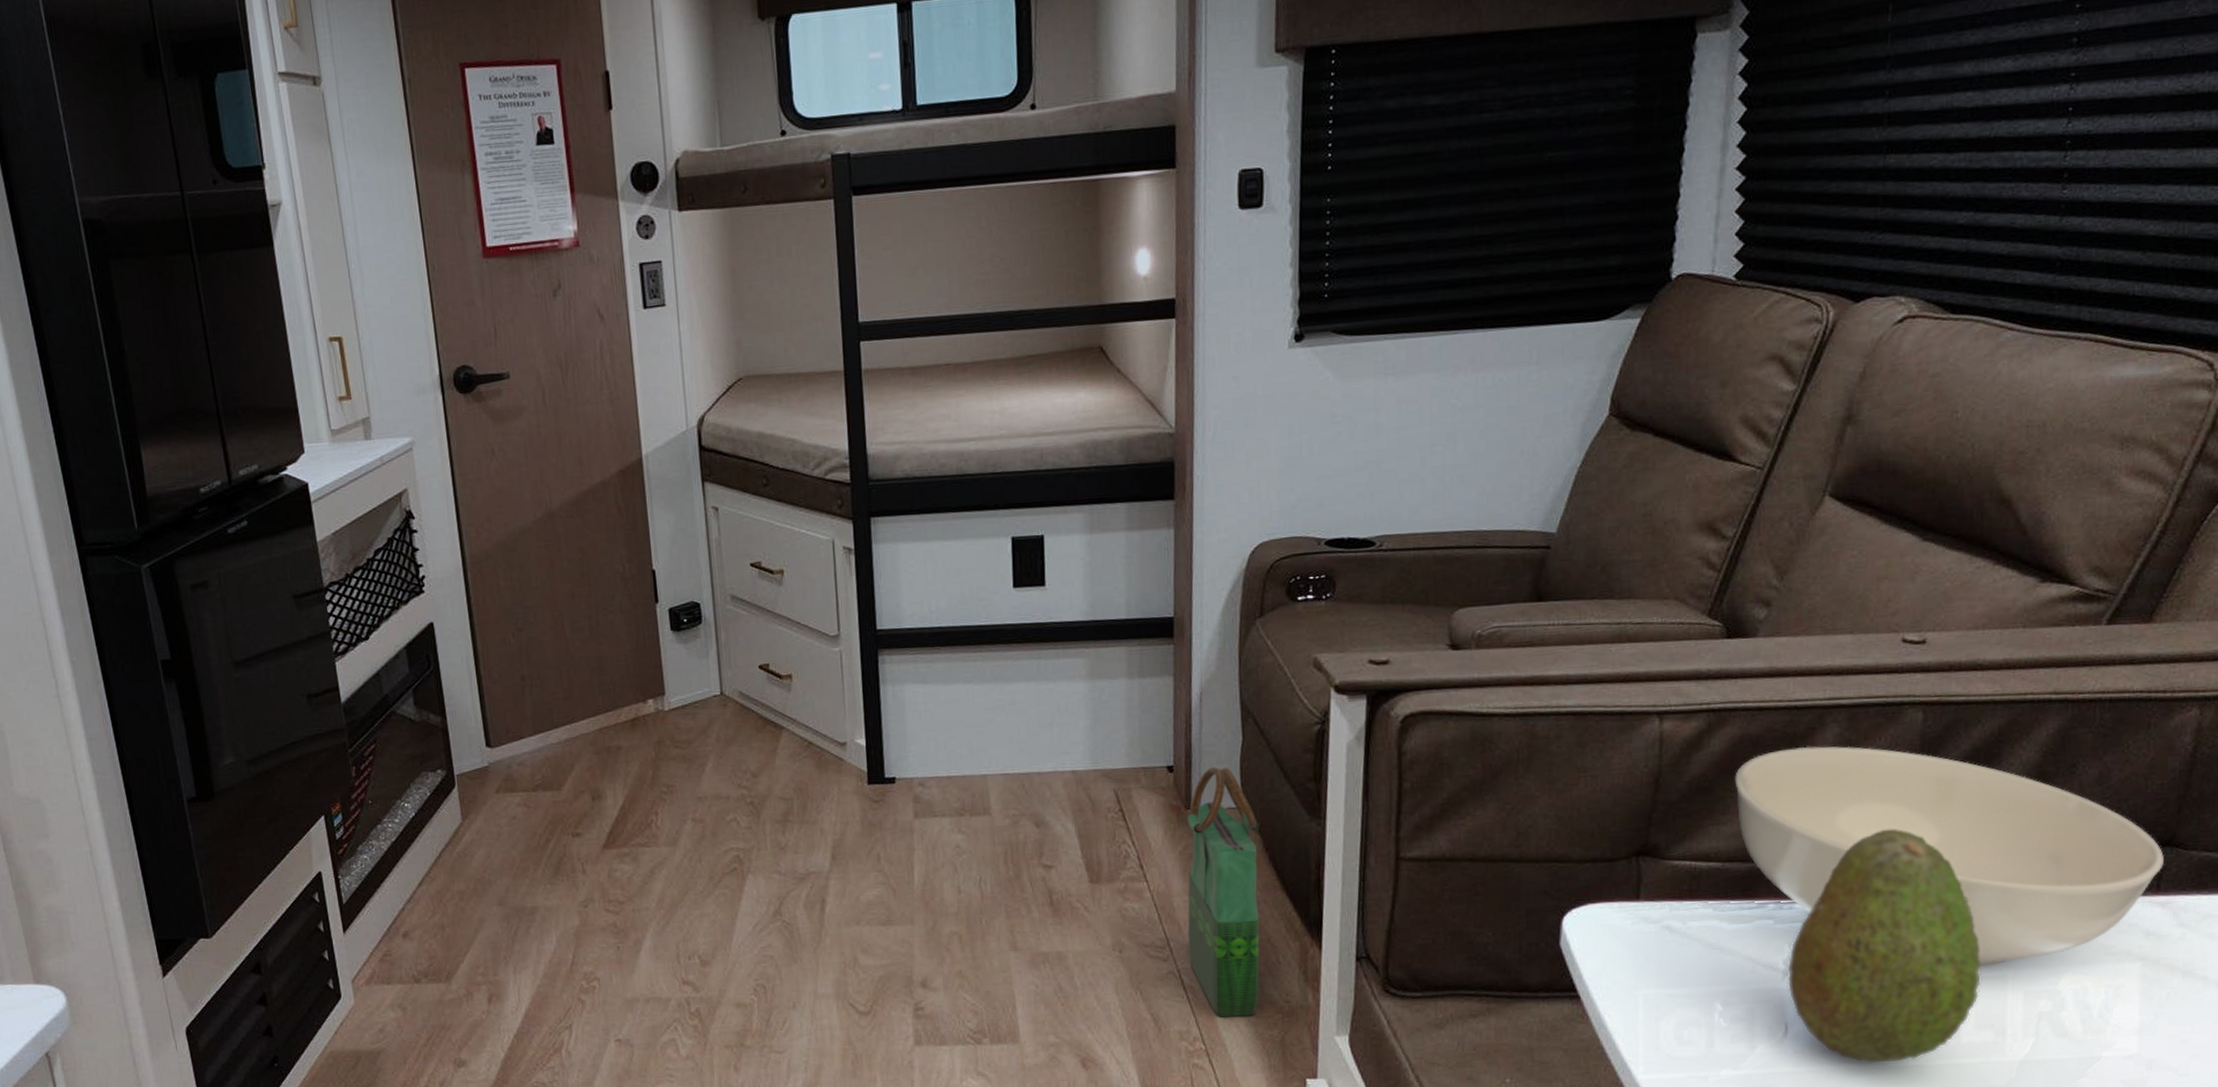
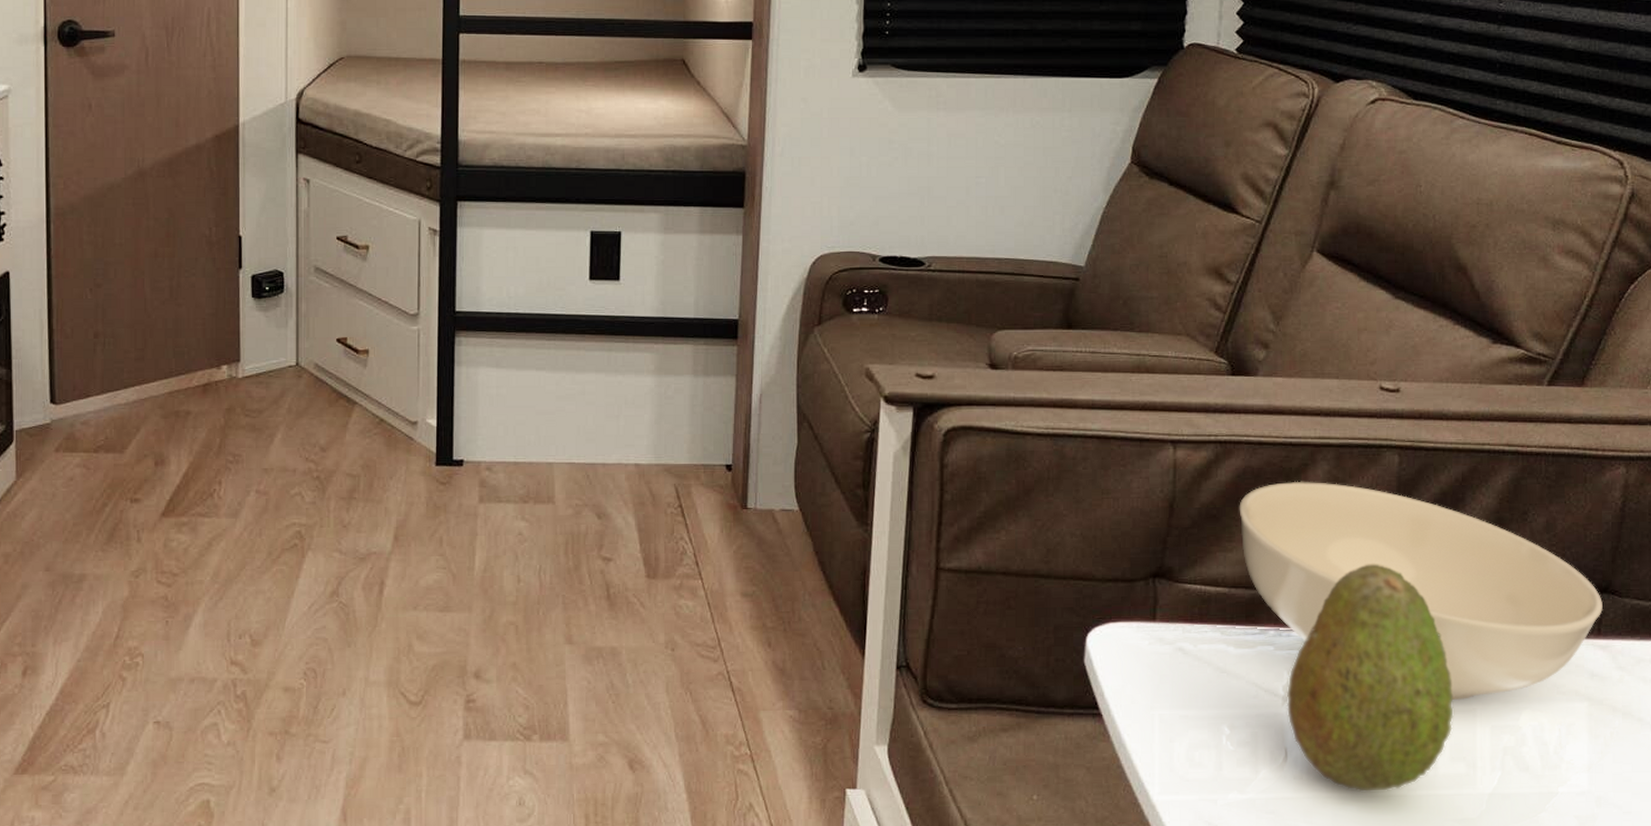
tote bag: present [1187,767,1260,1017] -> none [738,468,811,722]

